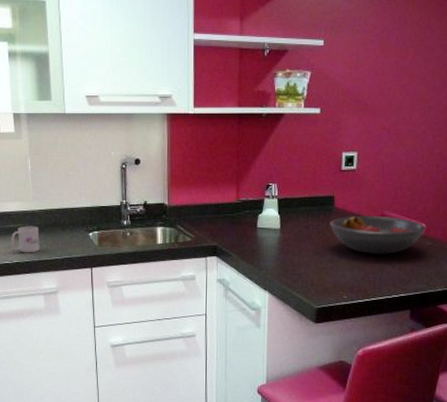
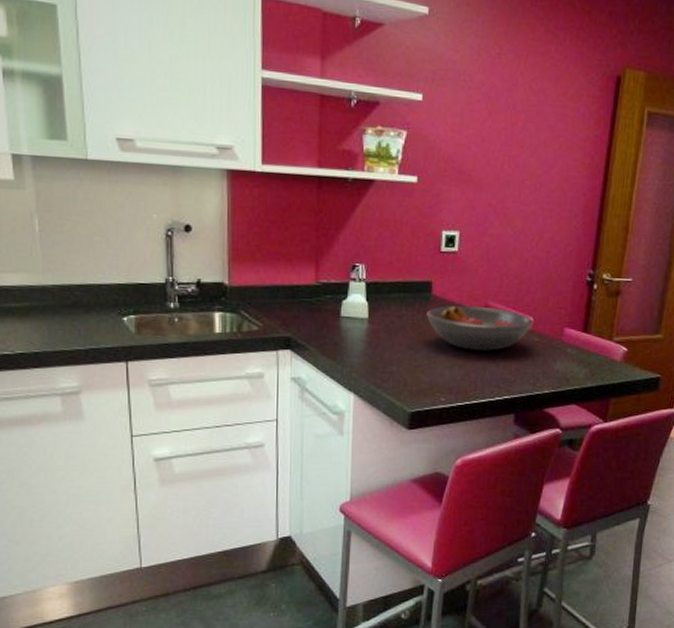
mug: present [11,226,41,253] -> none [12,305,55,342]

